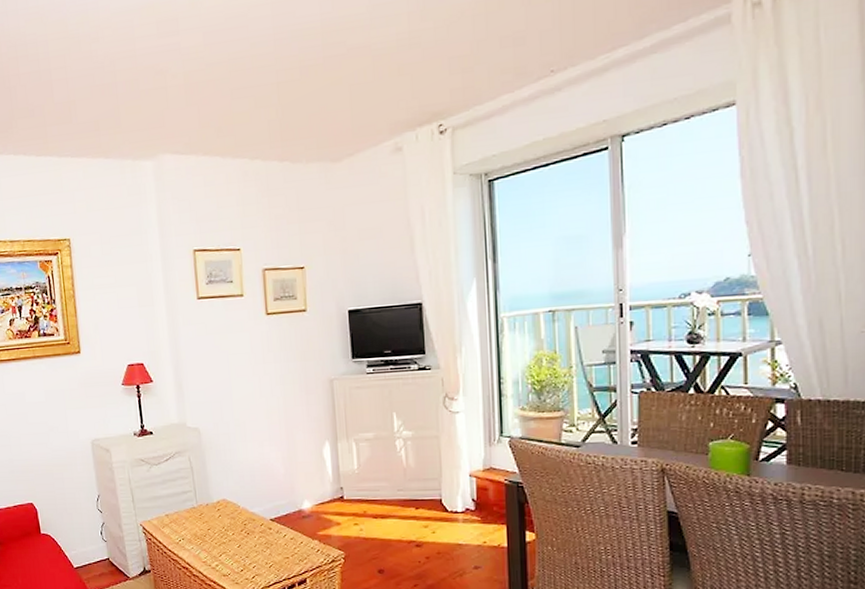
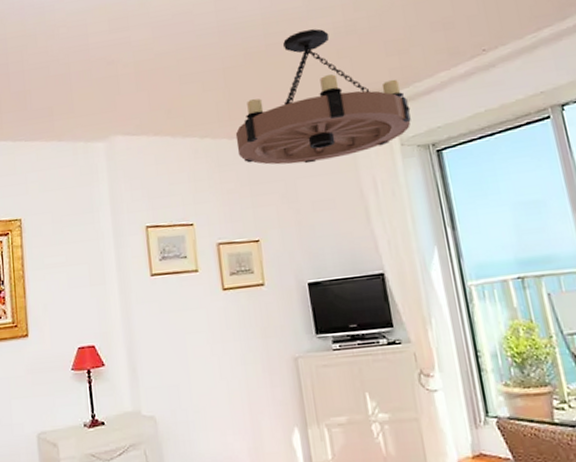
chandelier: none [286,40,467,191] -> present [235,29,411,165]

